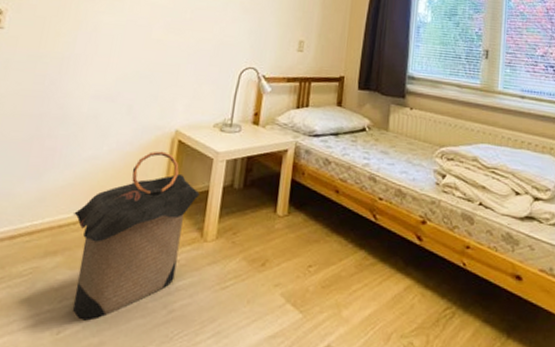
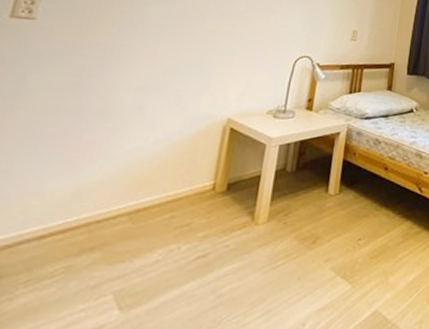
laundry hamper: present [72,151,200,321] -> none [111,139,252,316]

